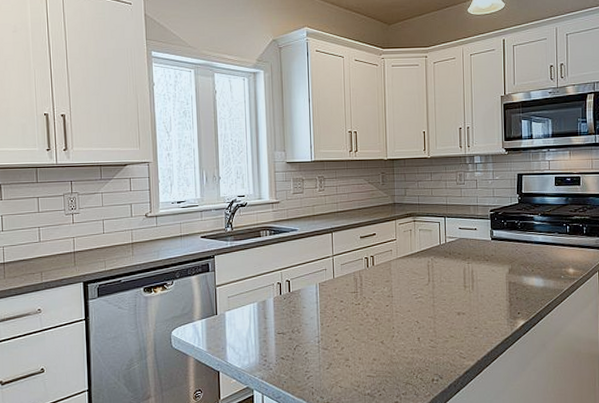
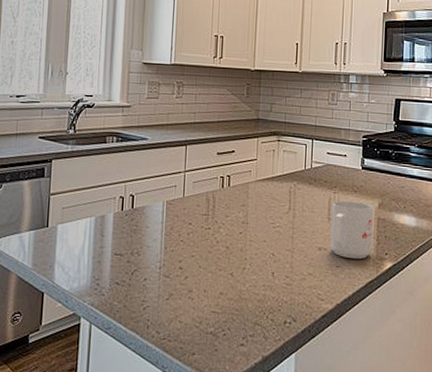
mug: none [466,269,506,320] -> present [330,200,374,259]

